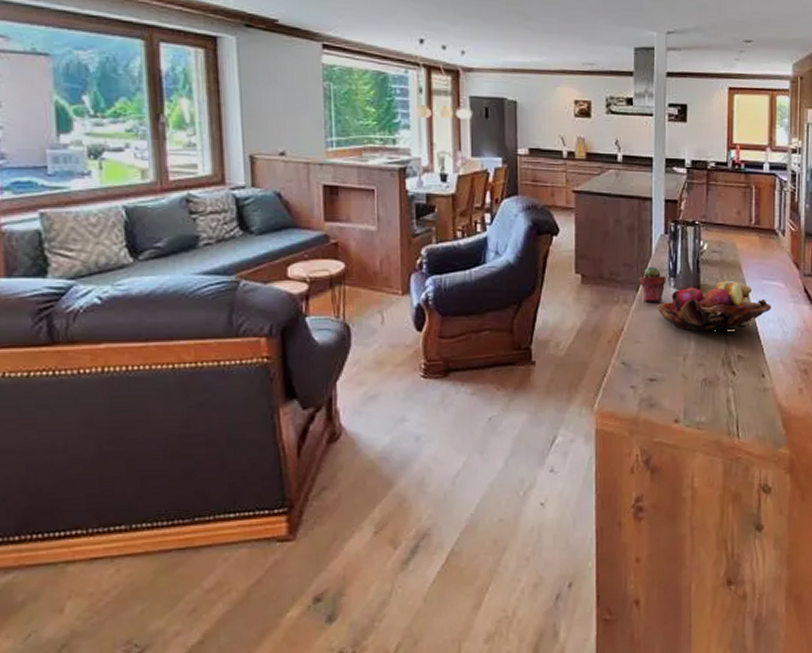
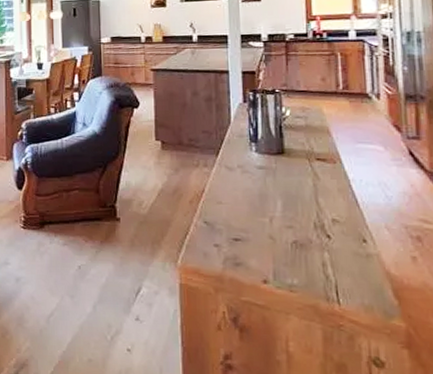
potted succulent: present [640,266,666,302] -> none [219,133,247,166]
fruit basket: present [657,281,771,330] -> none [238,145,369,193]

